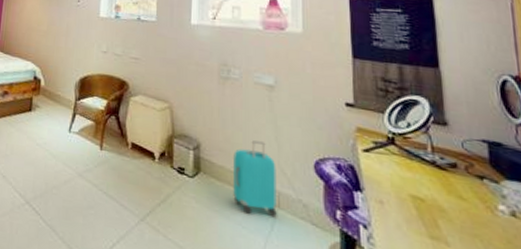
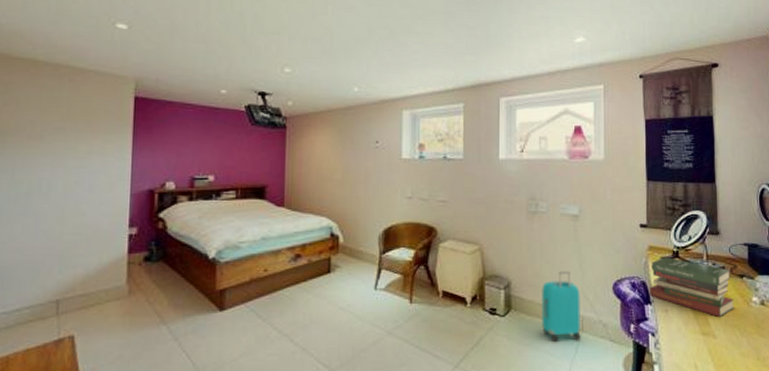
books: none [358,142,474,222] -> present [649,257,735,318]

